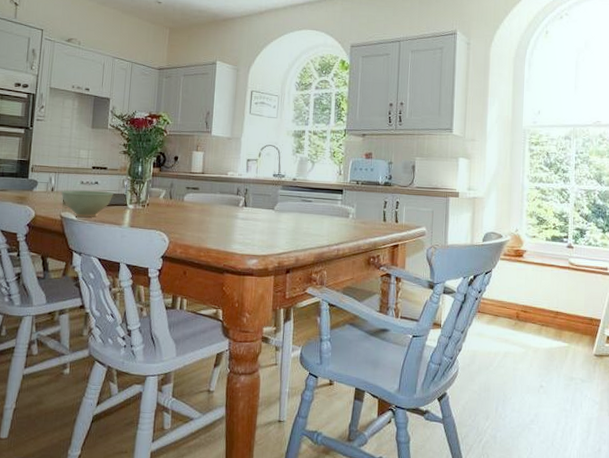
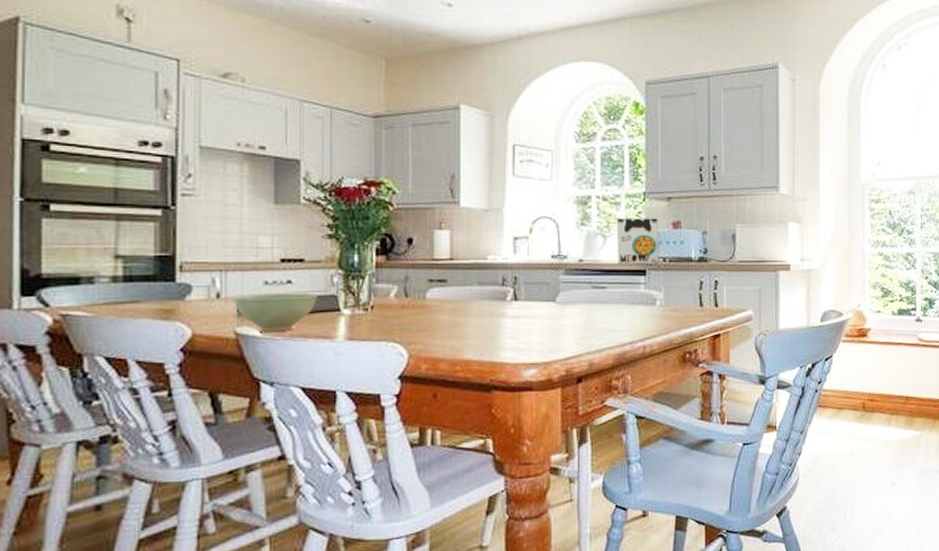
cereal box: none [321,148,355,186] -> present [617,217,659,265]

